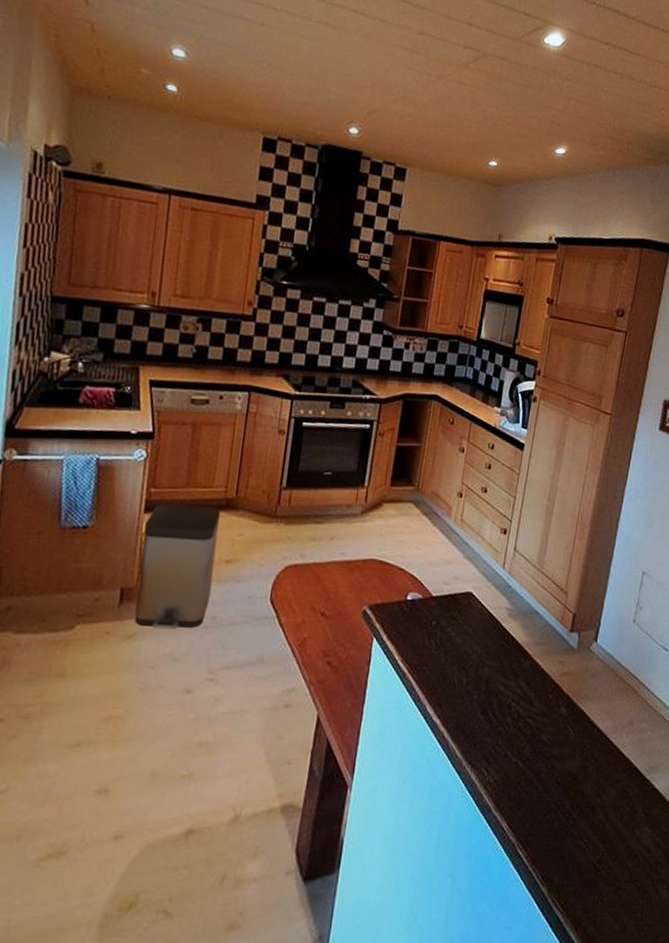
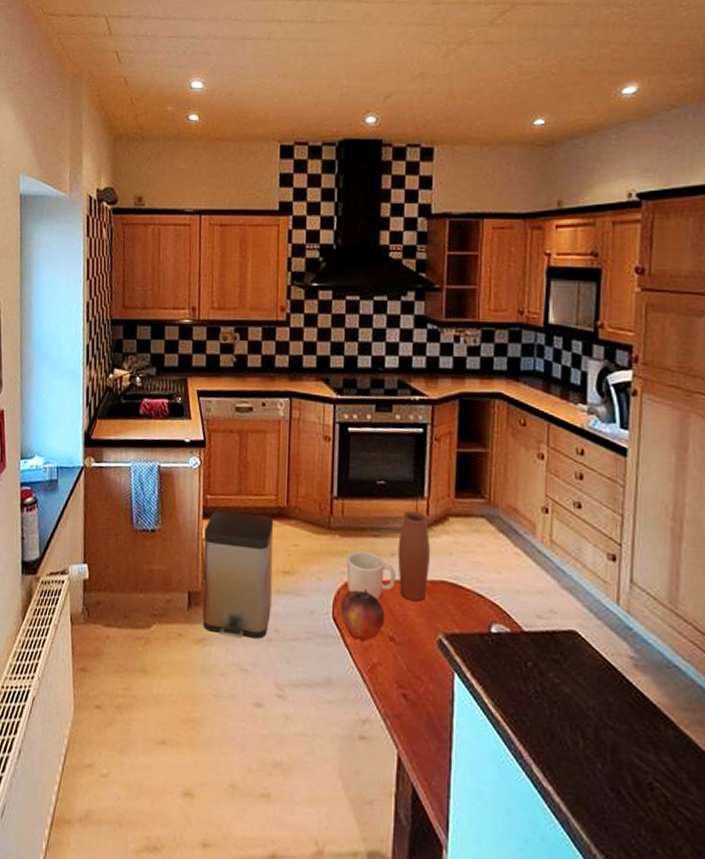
fruit: none [278,572,319,619] -> present [340,589,385,641]
mug: none [286,536,333,581] -> present [346,550,396,600]
vase: none [334,498,366,580] -> present [397,510,431,603]

